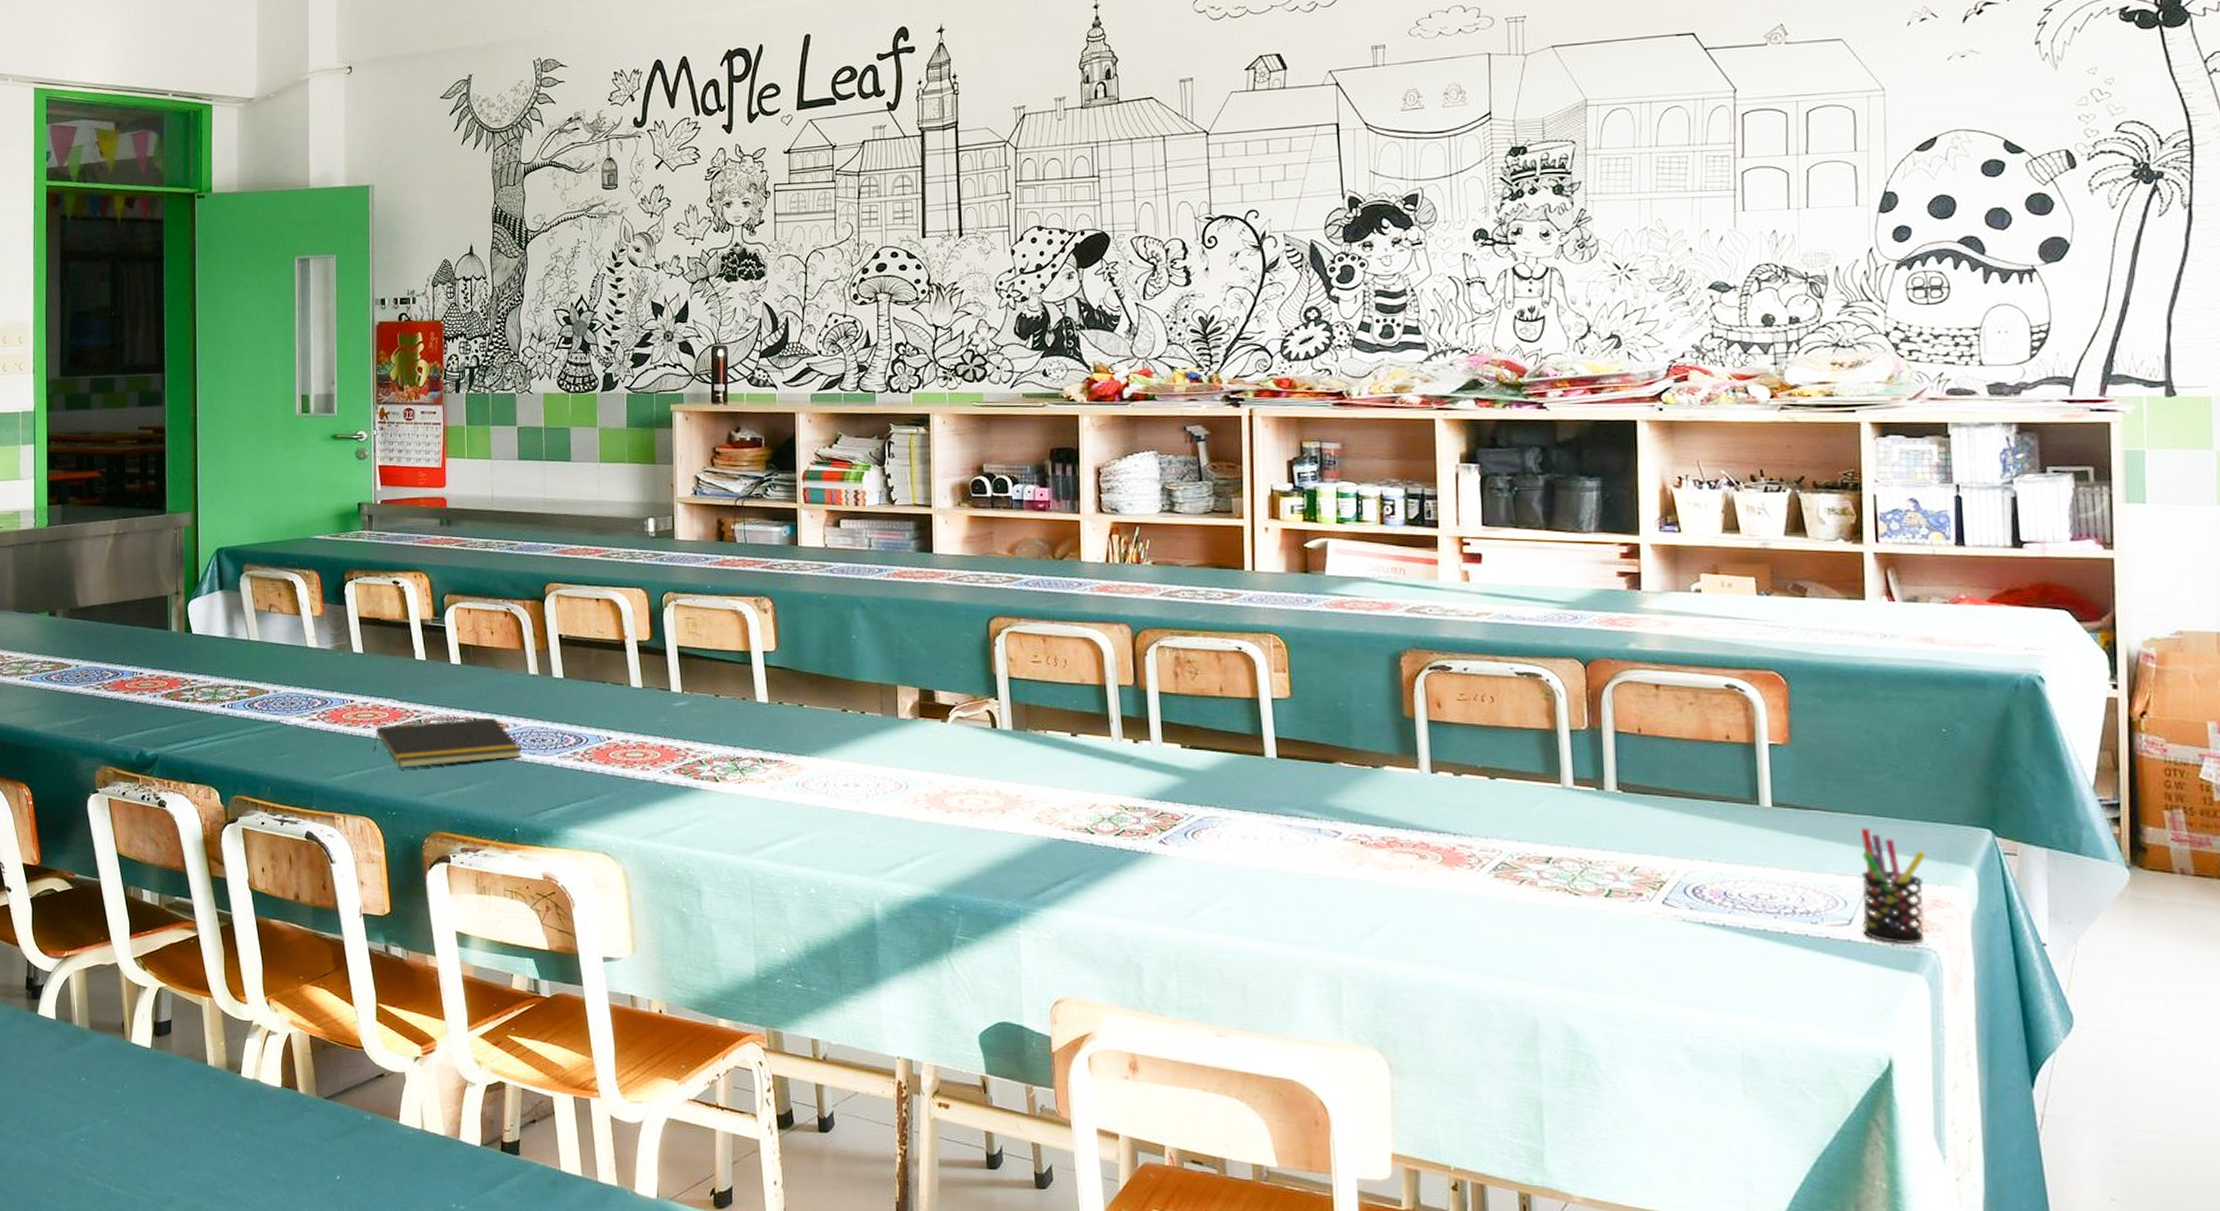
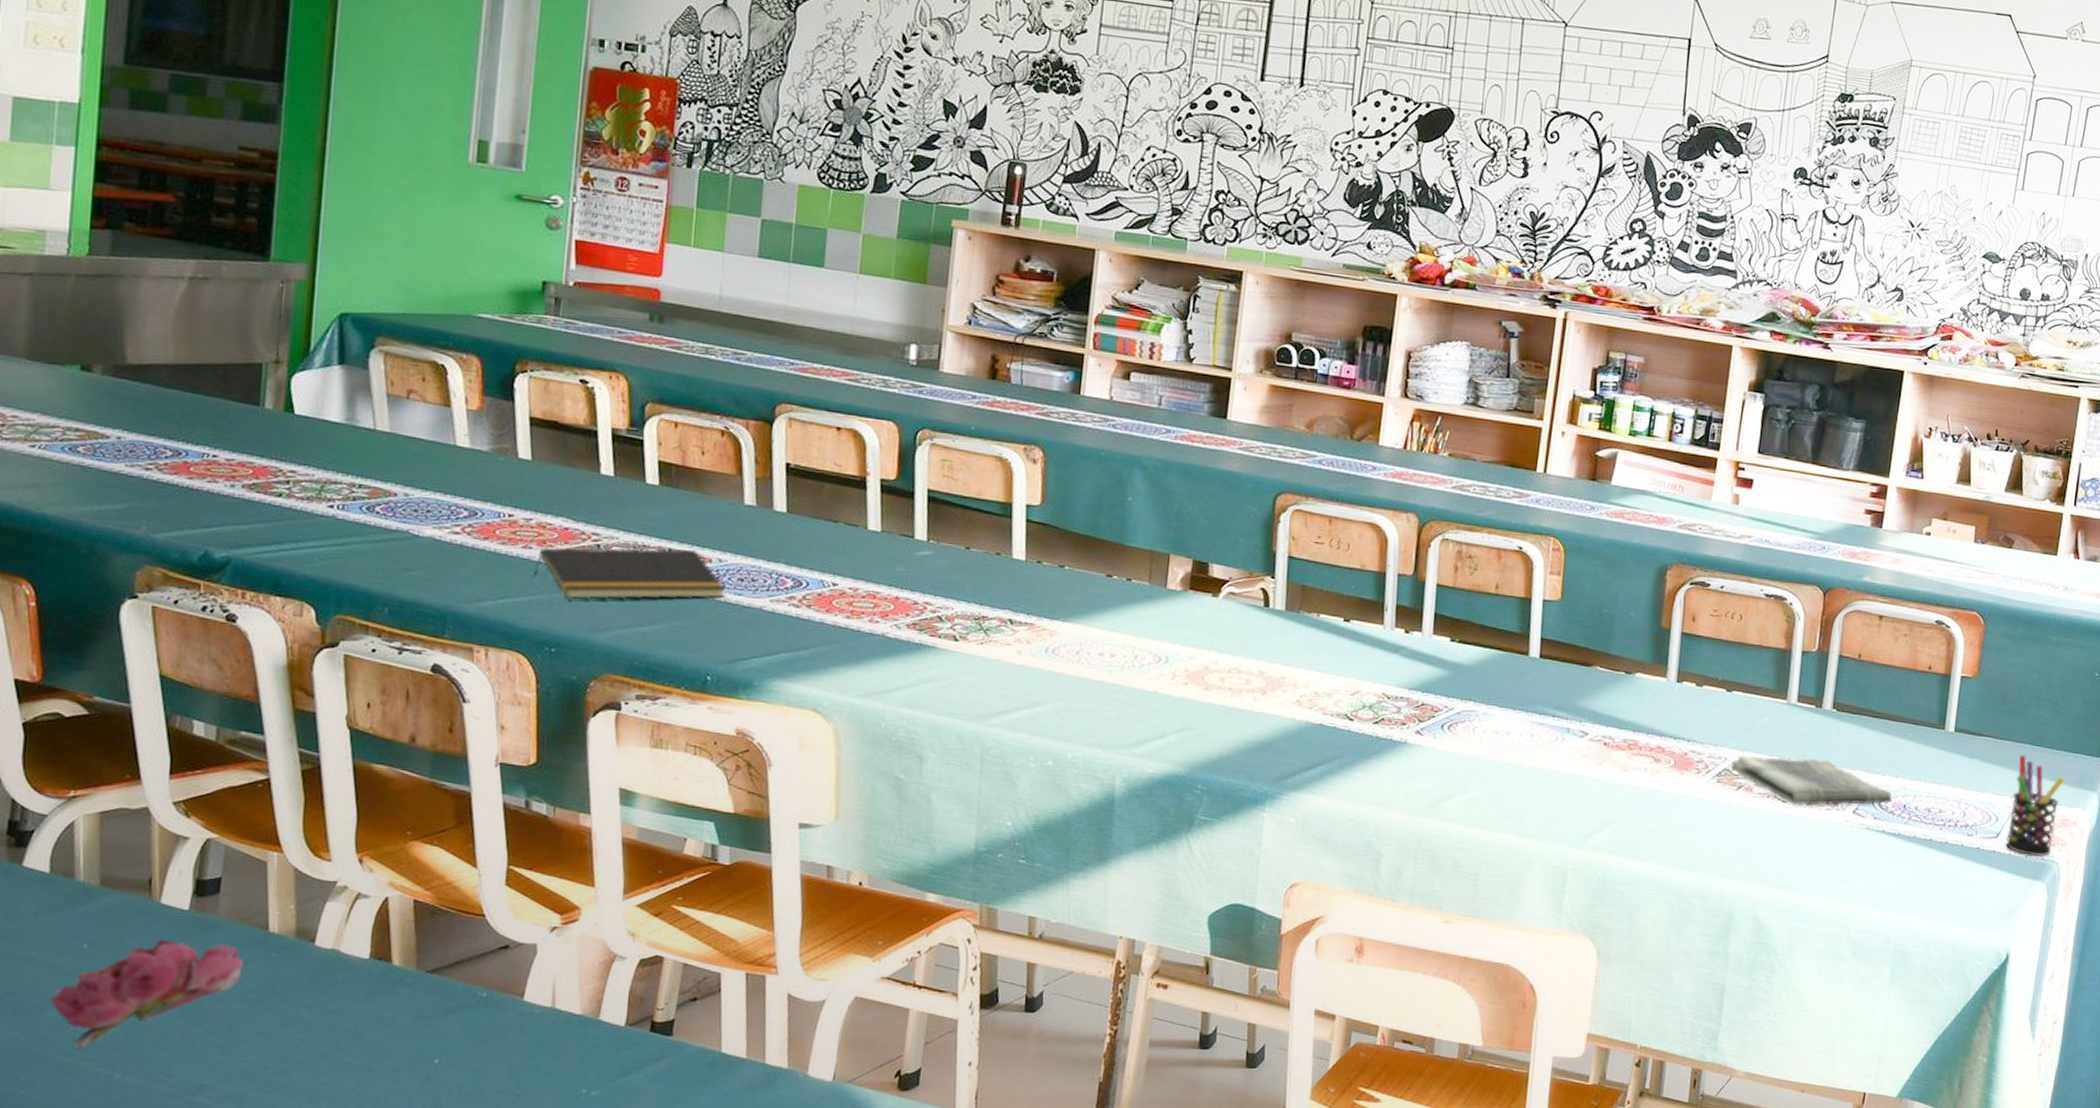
flower: none [62,1072,192,1166] -> present [49,938,243,1049]
dish towel: none [1508,845,1708,898] -> present [1731,755,1892,805]

